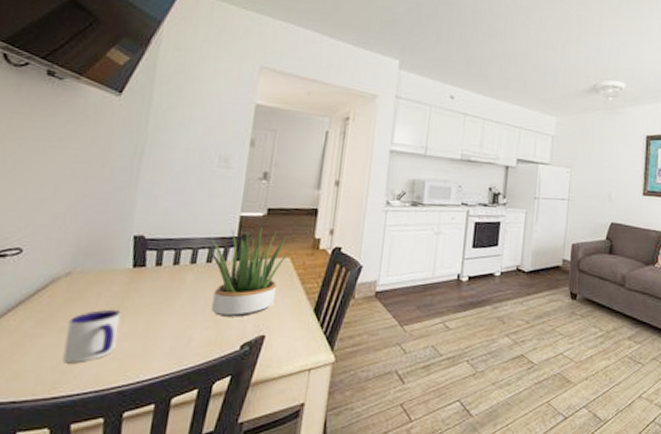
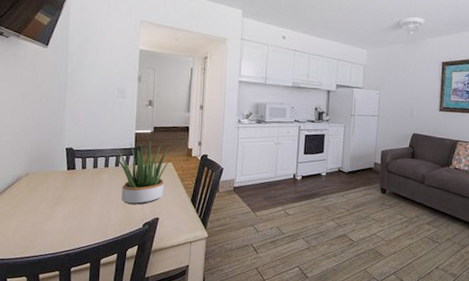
mug: present [63,310,121,362] -> none [29,199,63,234]

